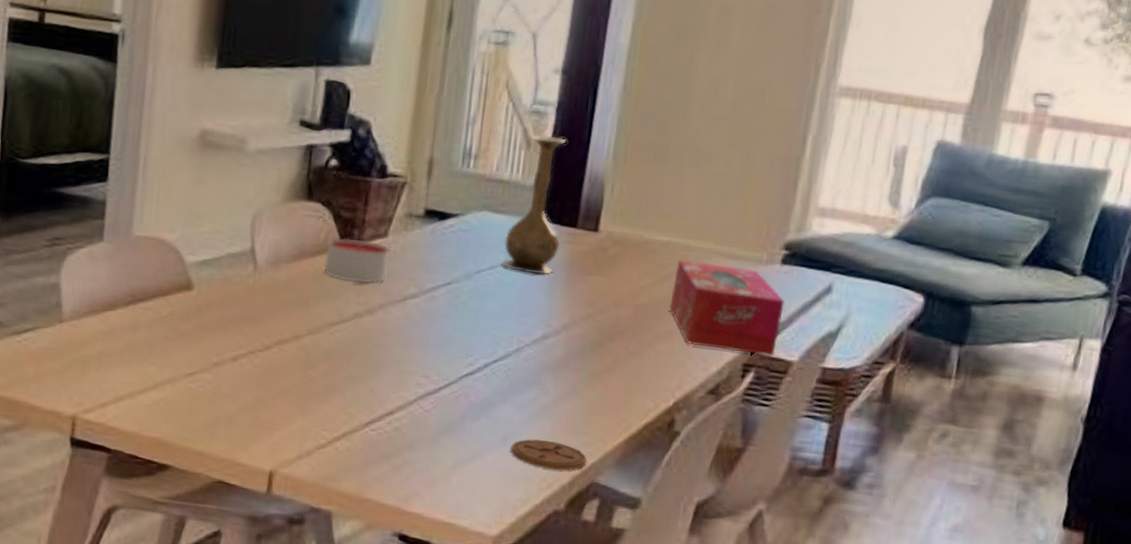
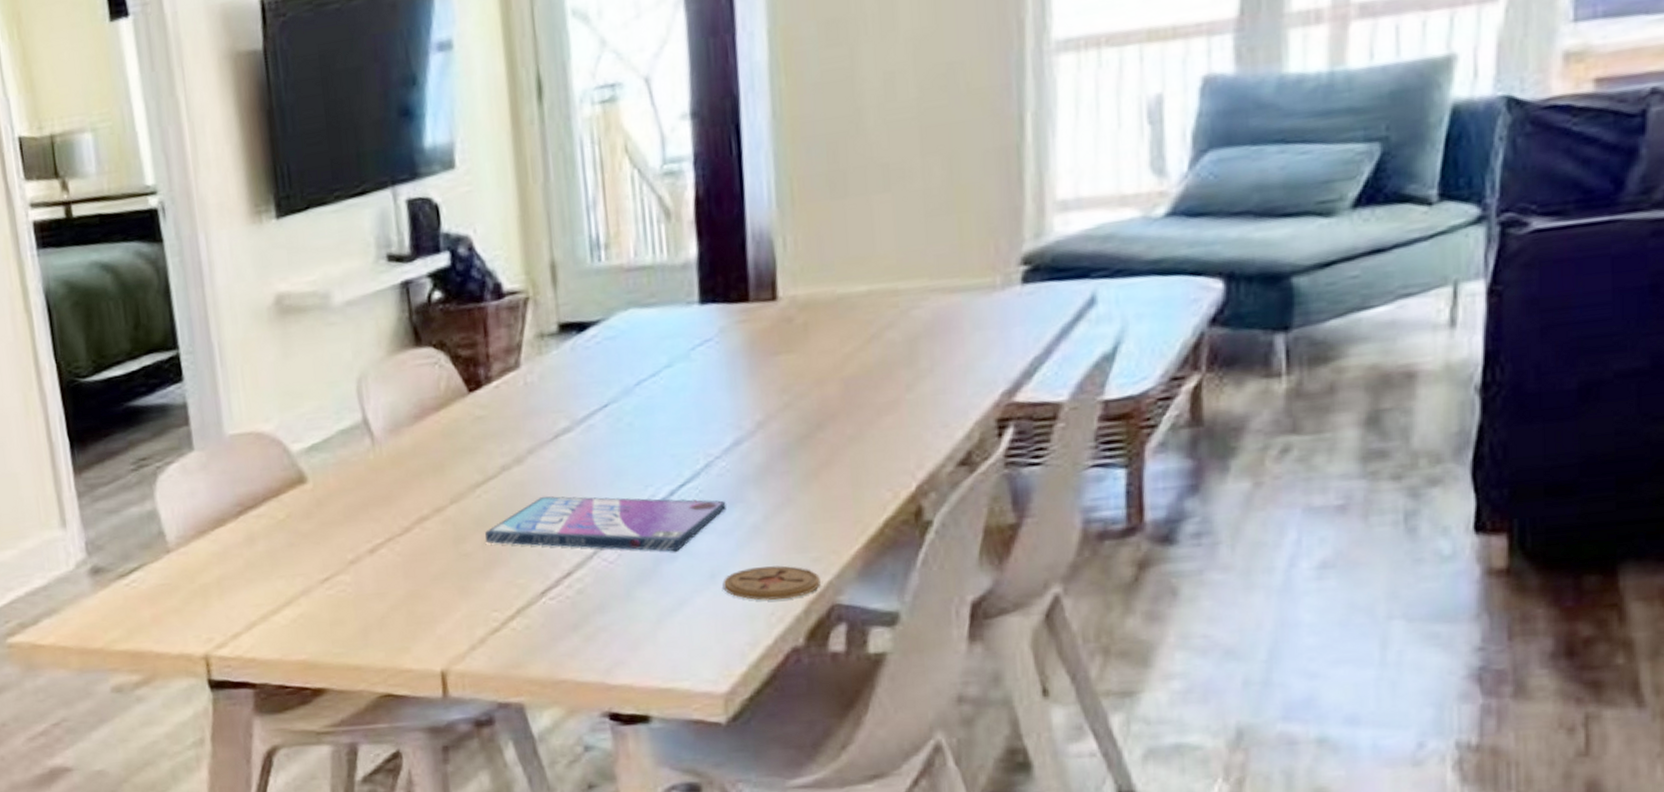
candle: present [324,238,389,284] -> none [450,377,529,432]
video game case: none [330,345,527,413] -> present [485,496,726,552]
vase: present [502,134,566,275] -> none [662,196,734,372]
tissue box: present [669,259,785,357] -> none [886,299,1037,411]

